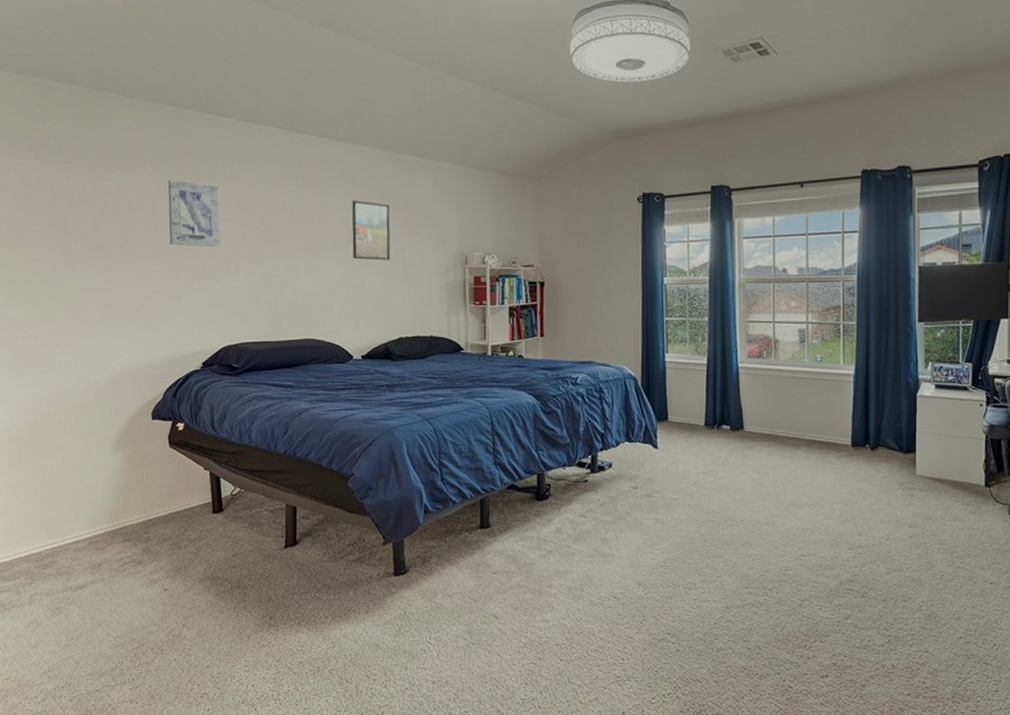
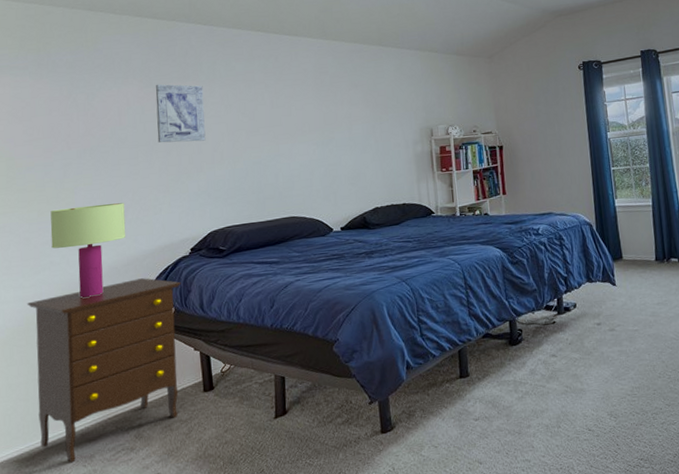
dresser: none [35,389,192,569] -> present [27,278,181,463]
table lamp: none [57,306,136,403] -> present [50,202,126,298]
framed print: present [352,200,391,261] -> none [326,88,364,141]

